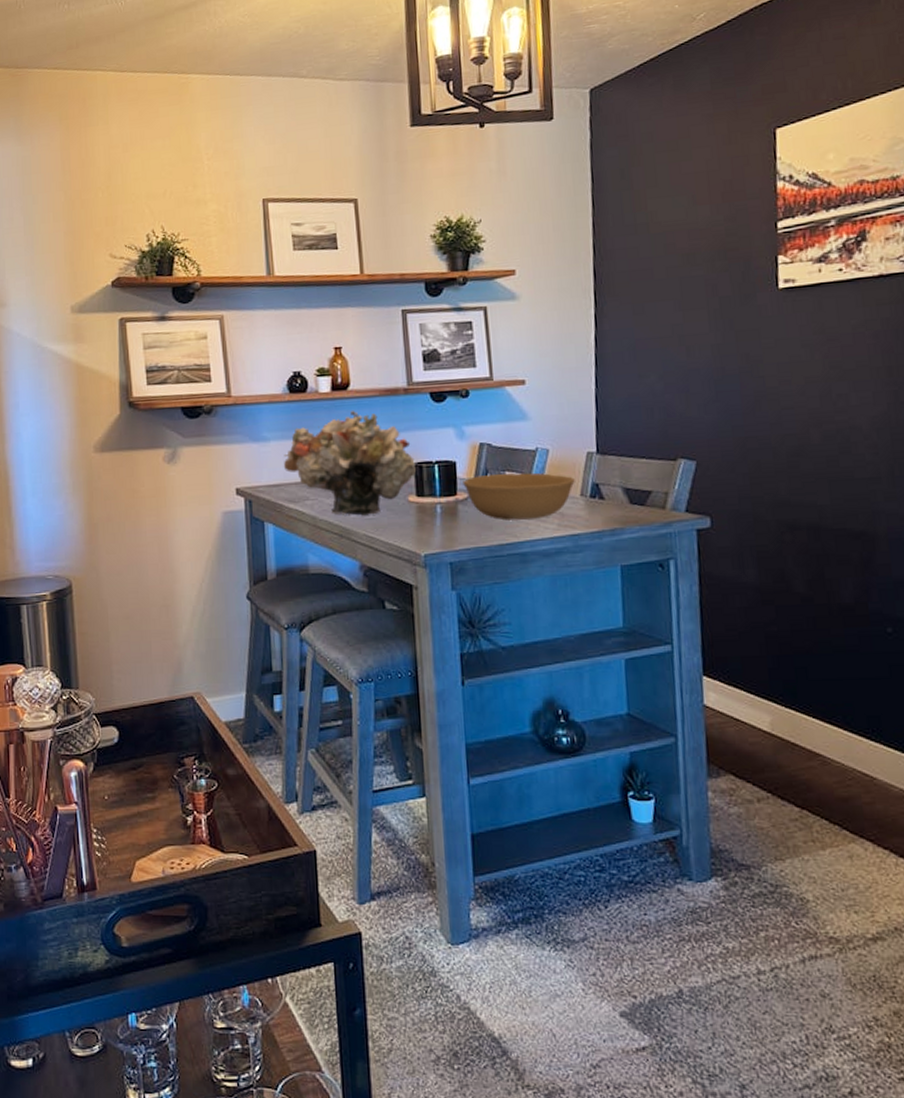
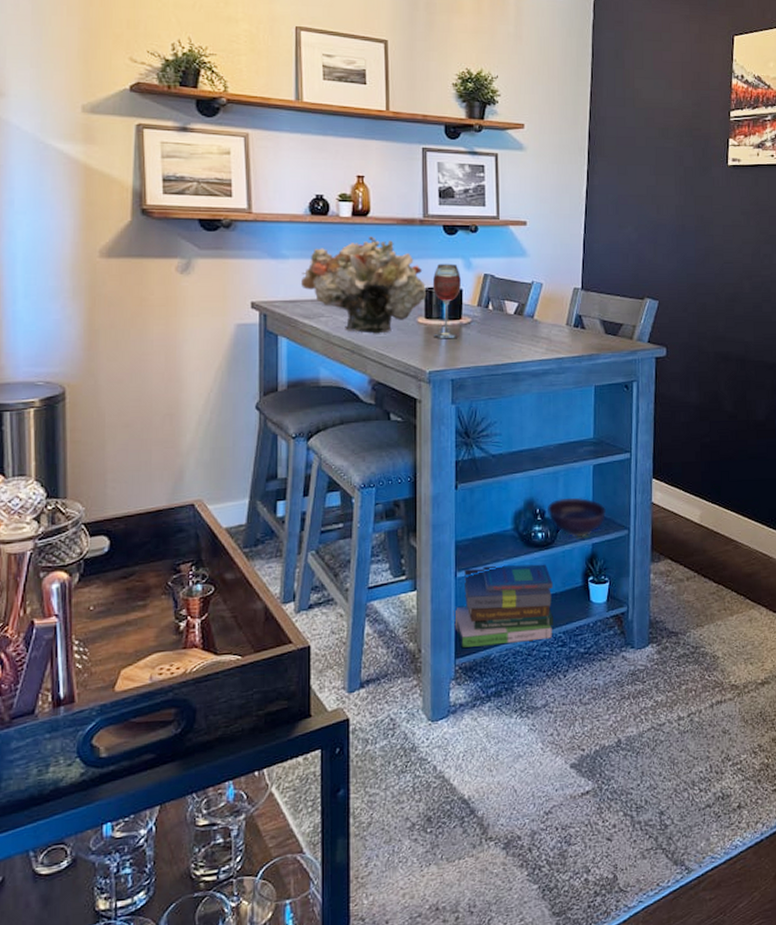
wineglass: none [421,434,455,518] -> present [432,263,462,339]
bowl: present [463,472,575,521] -> none [467,301,562,344]
books: none [468,773,588,866] -> present [453,564,553,649]
bowl: none [571,696,645,744] -> present [547,497,606,537]

